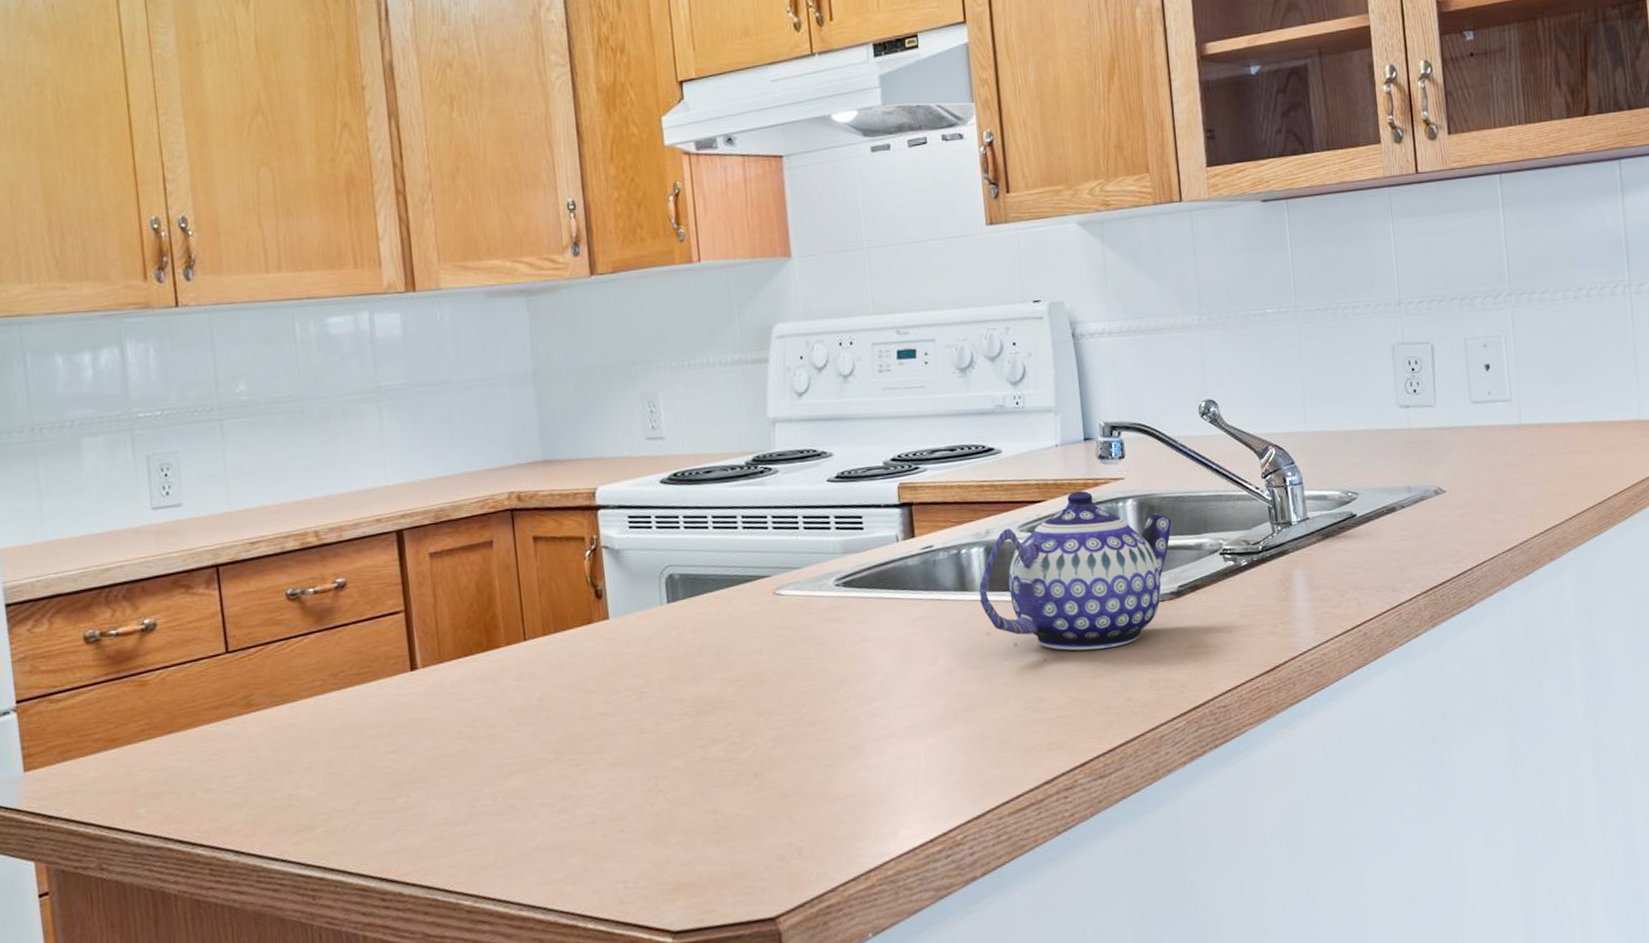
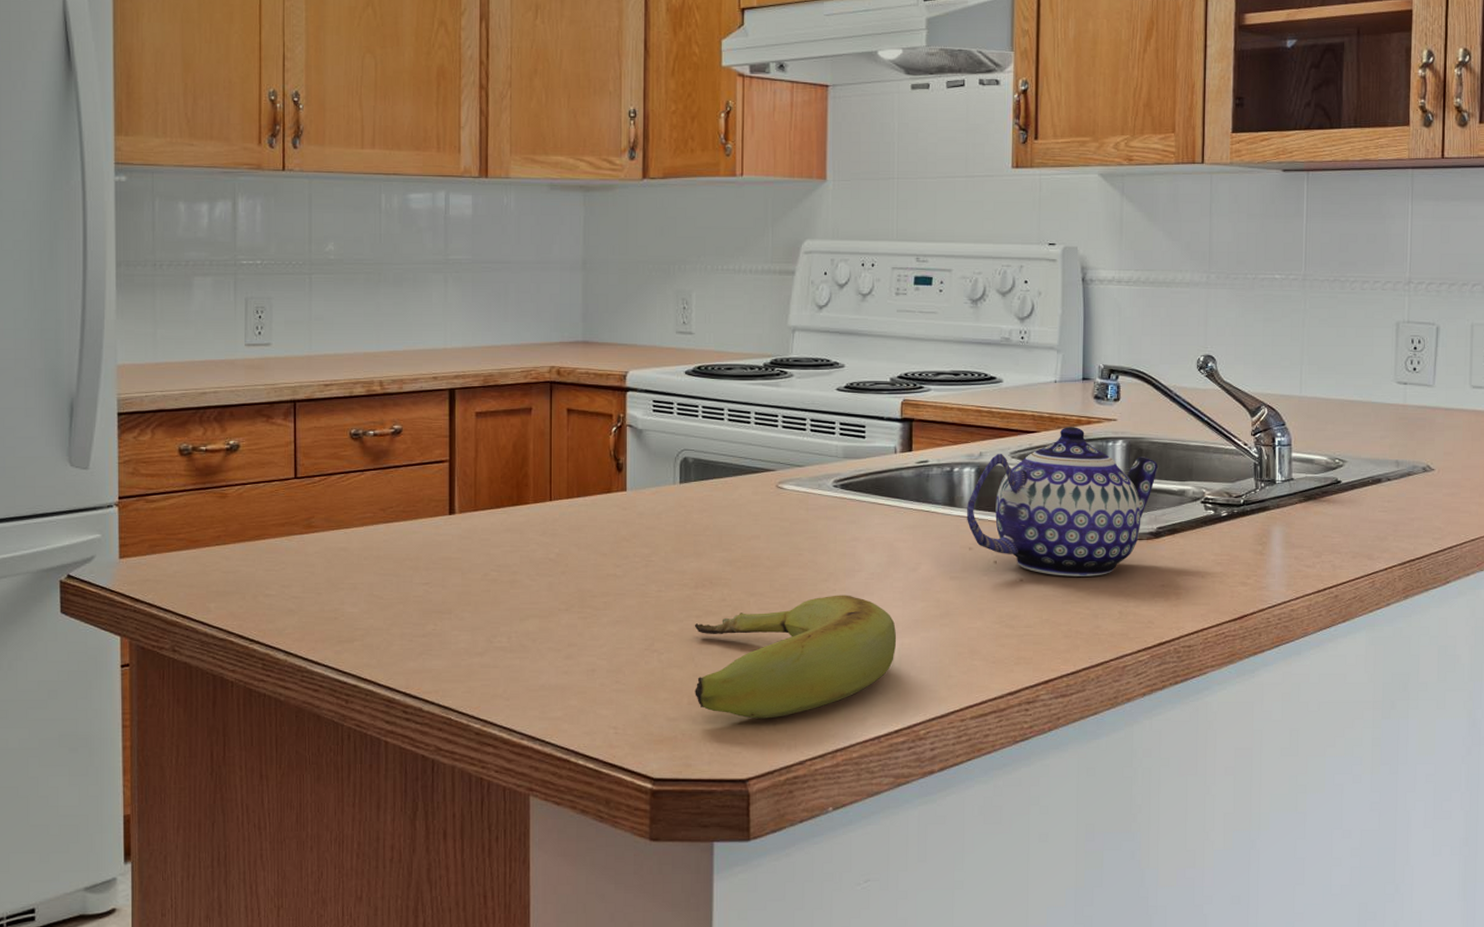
banana: none [700,700,921,850] -> present [694,595,897,719]

